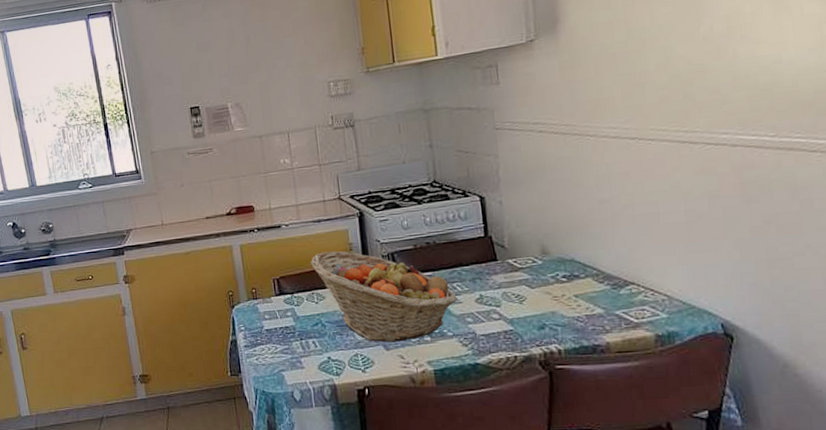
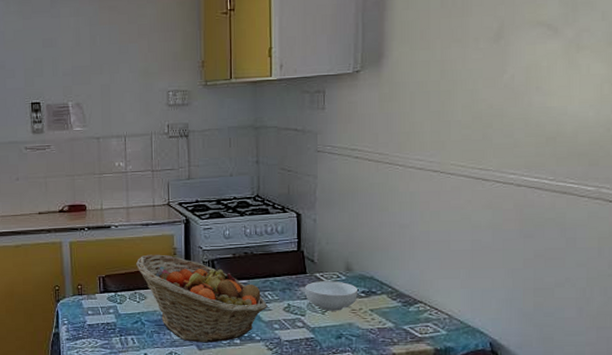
cereal bowl: none [497,266,558,300] -> present [305,281,358,311]

